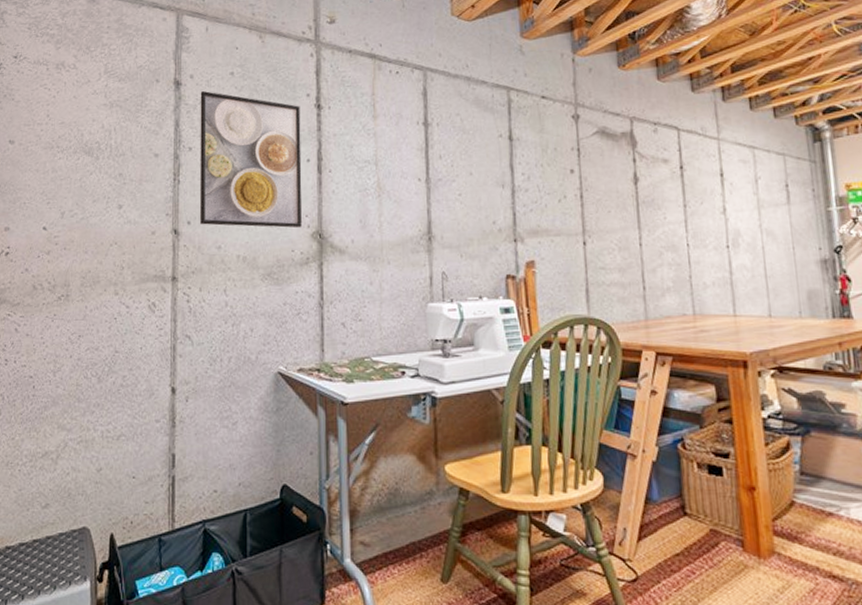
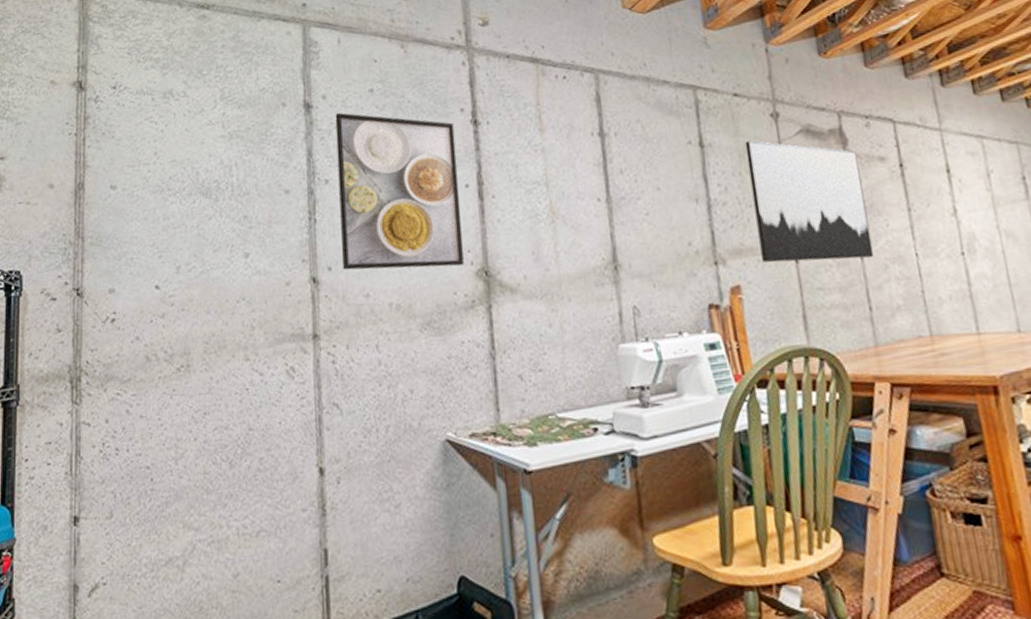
wall art: none [548,137,651,246] -> present [745,140,874,263]

